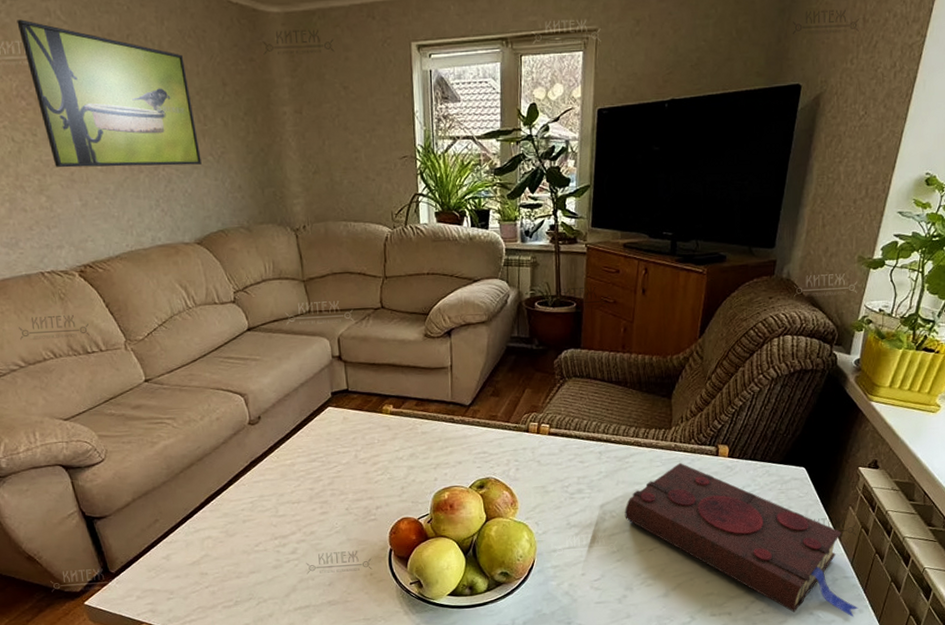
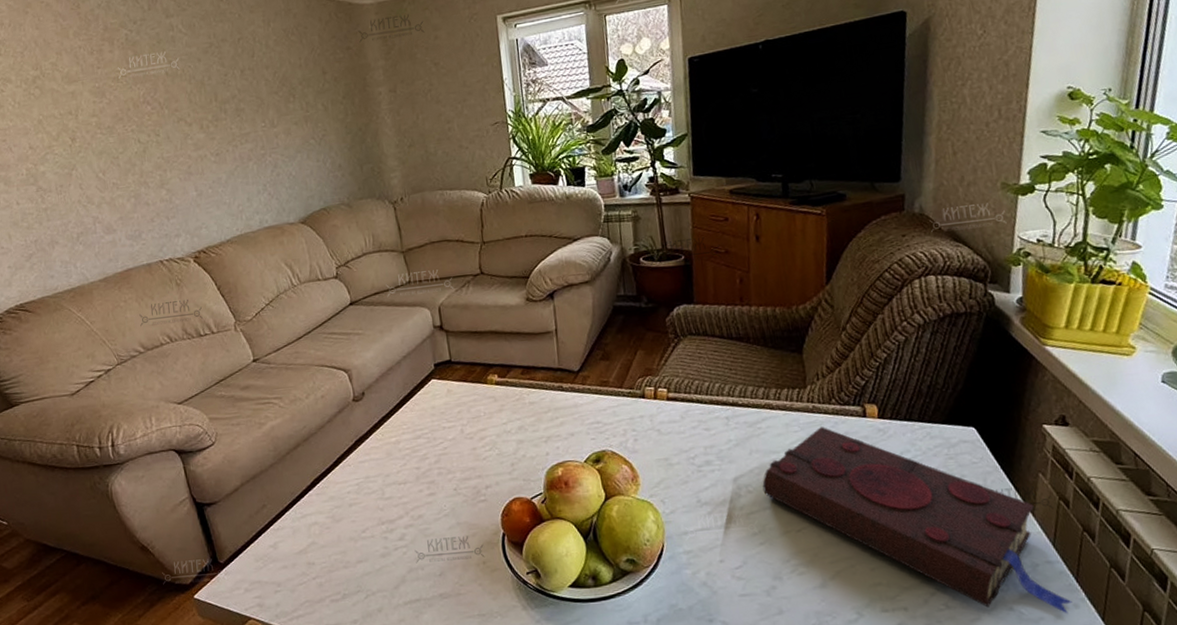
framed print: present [16,19,202,168] -> none [145,36,305,163]

